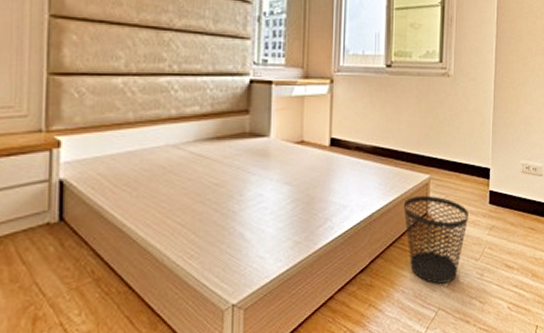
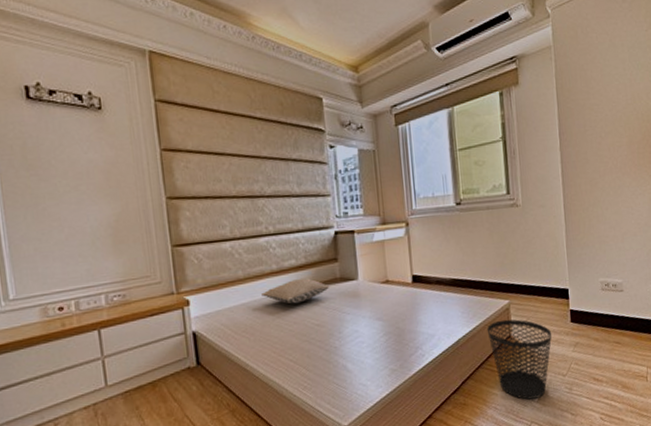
pillow: none [153,128,235,158] -> present [261,277,329,304]

